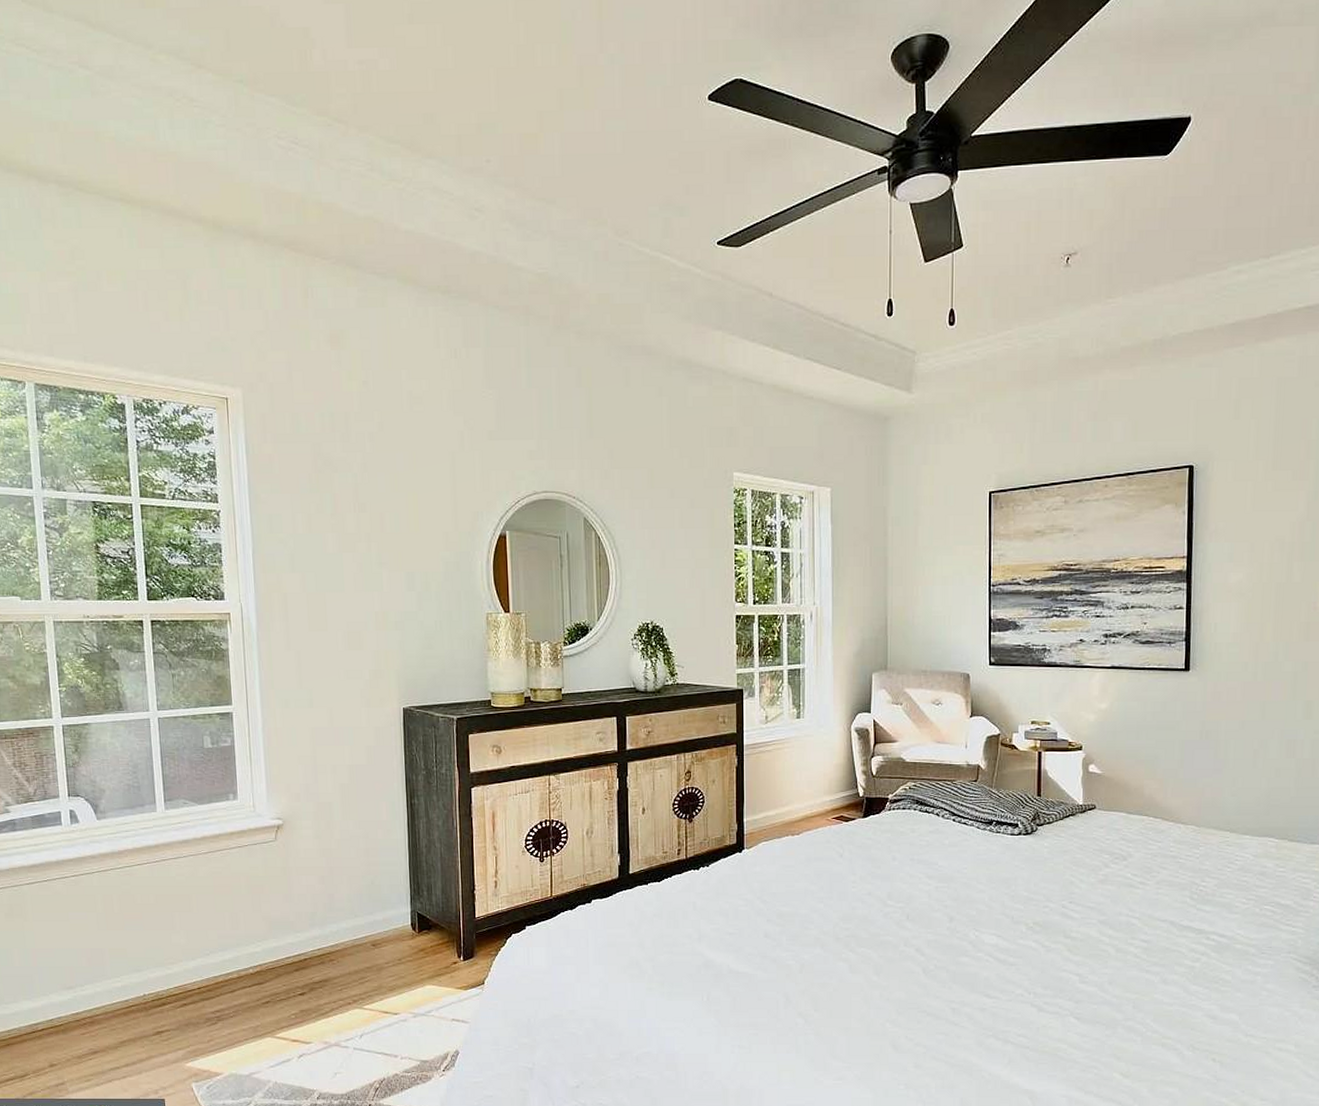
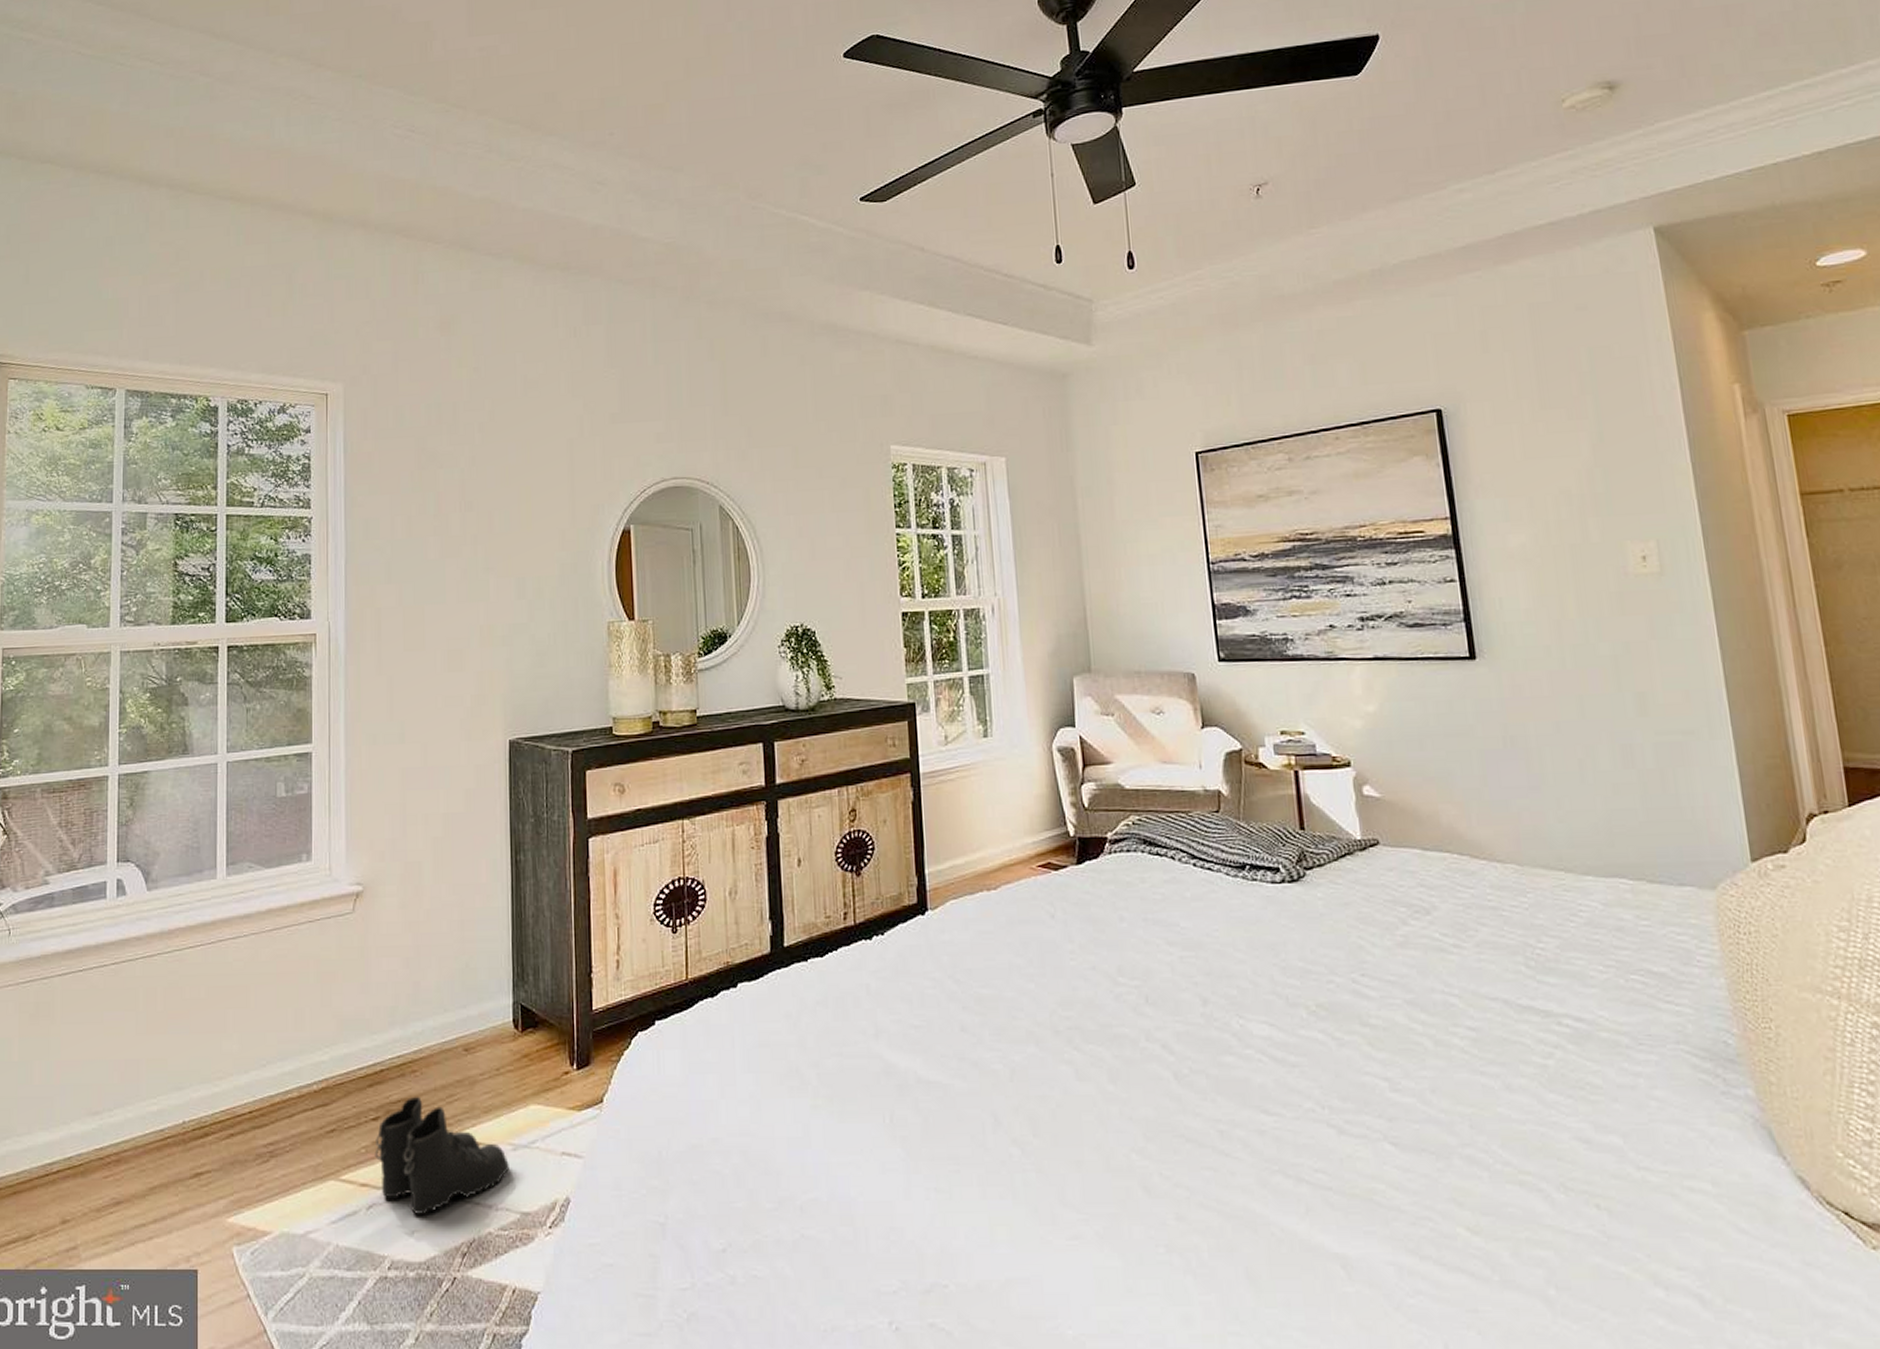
boots: none [302,978,411,1061] -> present [374,1096,509,1214]

